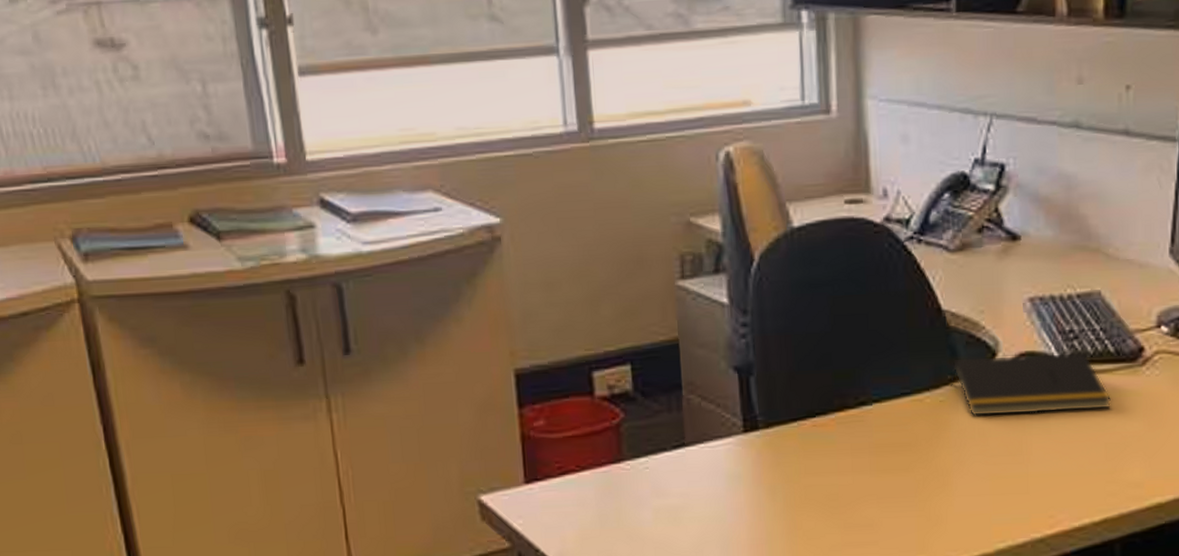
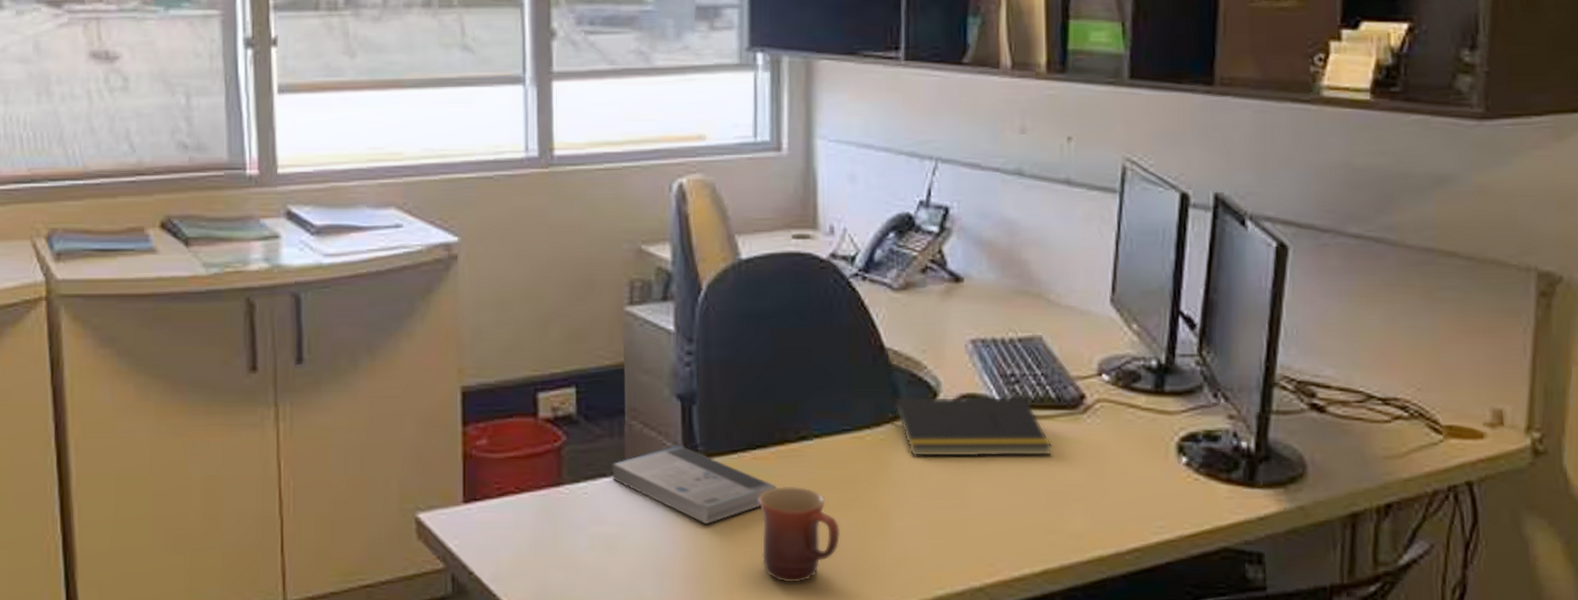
book: none [671,416,839,491] -> present [612,445,778,524]
mug: none [819,450,903,544] -> present [758,486,841,583]

